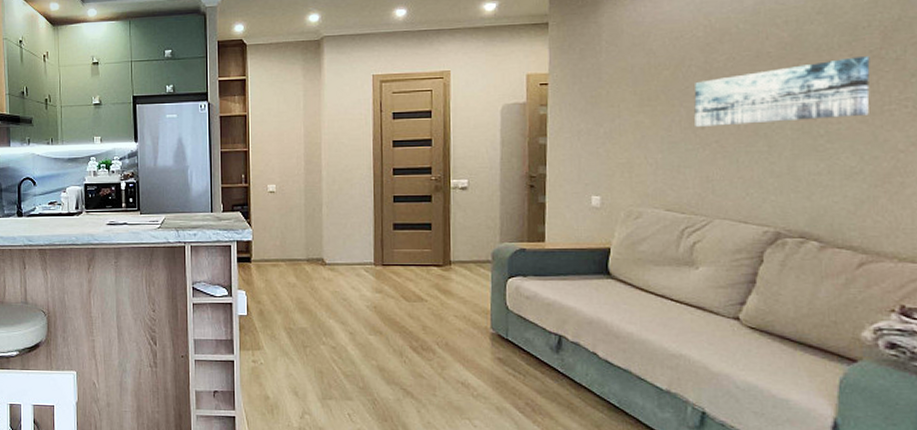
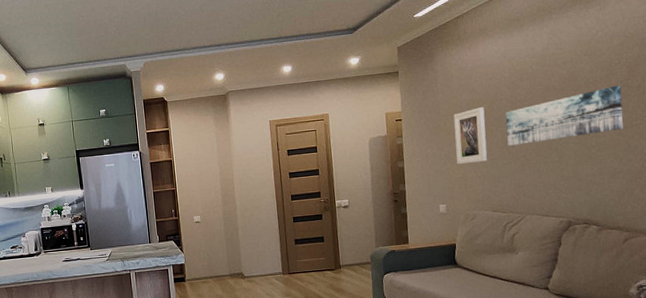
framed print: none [619,74,665,145] -> present [454,107,488,164]

